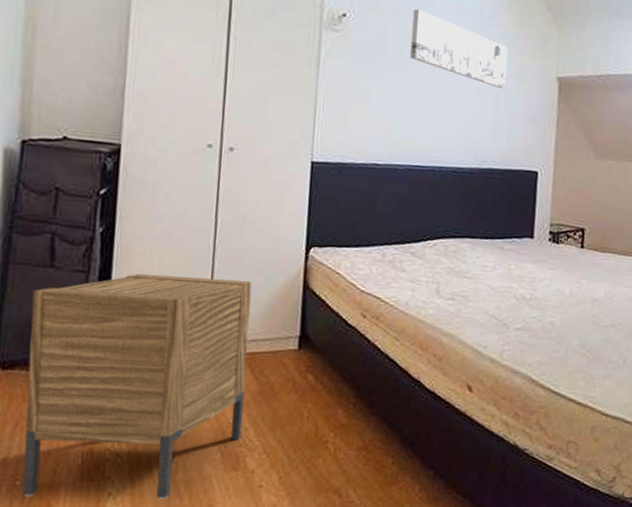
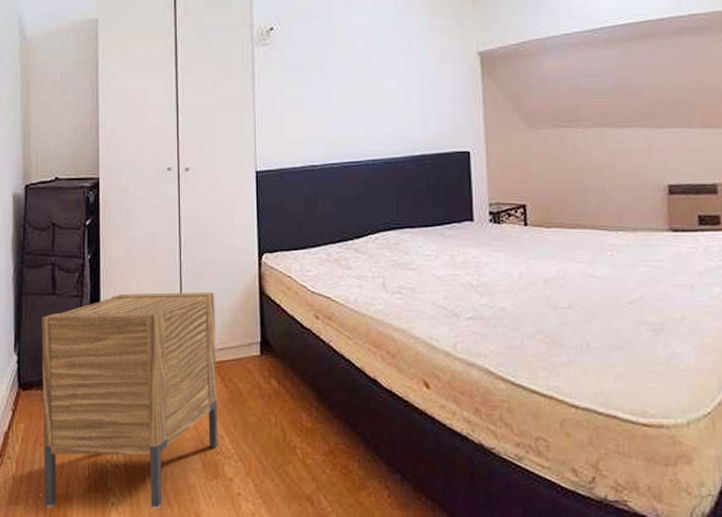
wall art: present [409,9,508,89] -> none [332,10,427,73]

